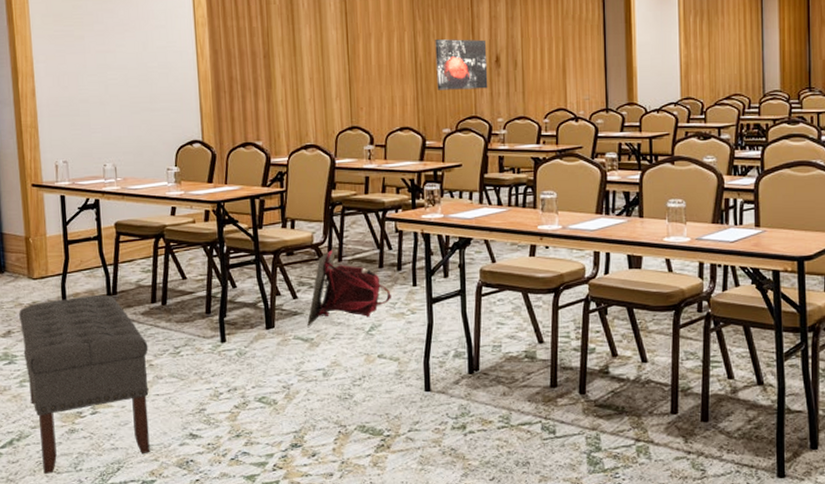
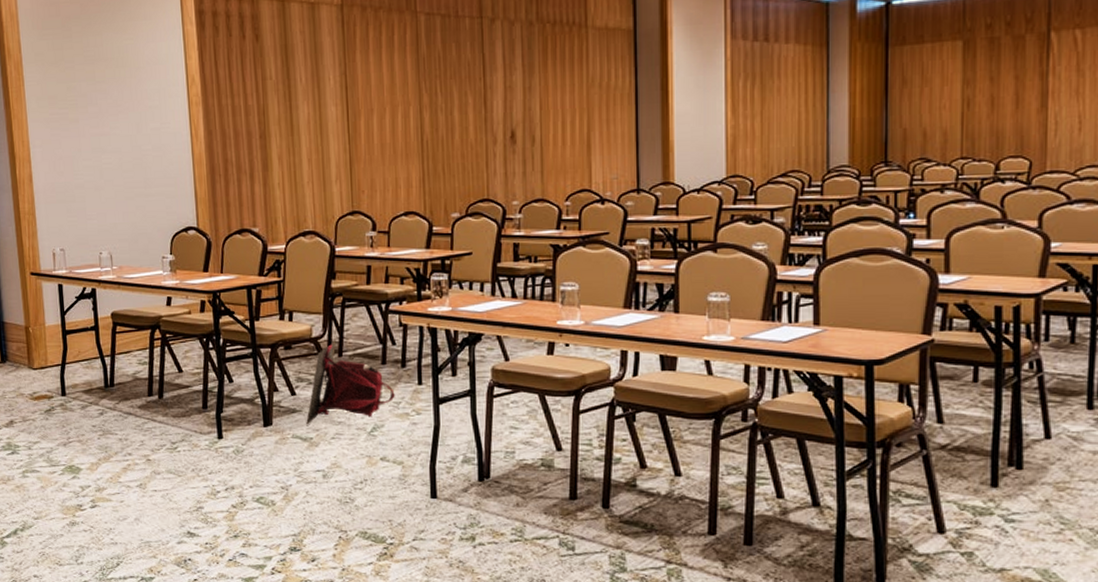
bench: present [19,294,150,475] -> none [20,386,149,566]
wall art: present [435,38,488,90] -> none [443,113,502,171]

